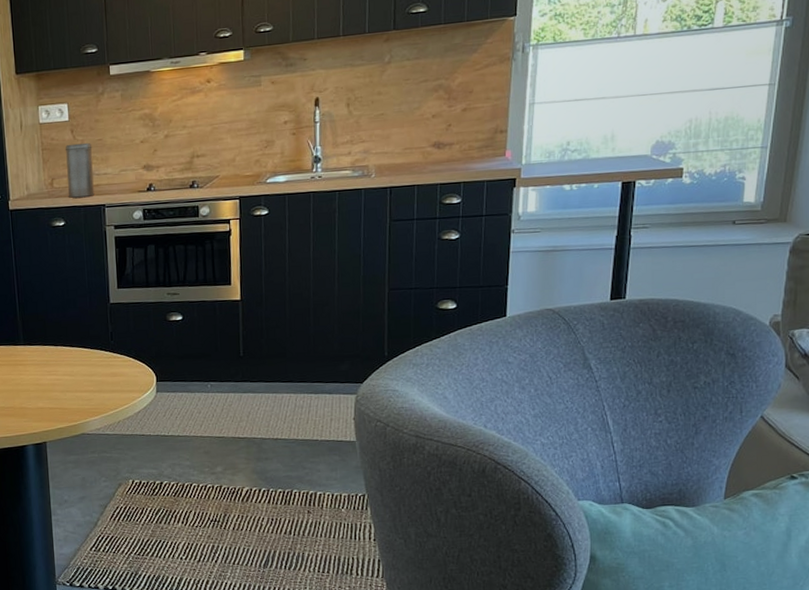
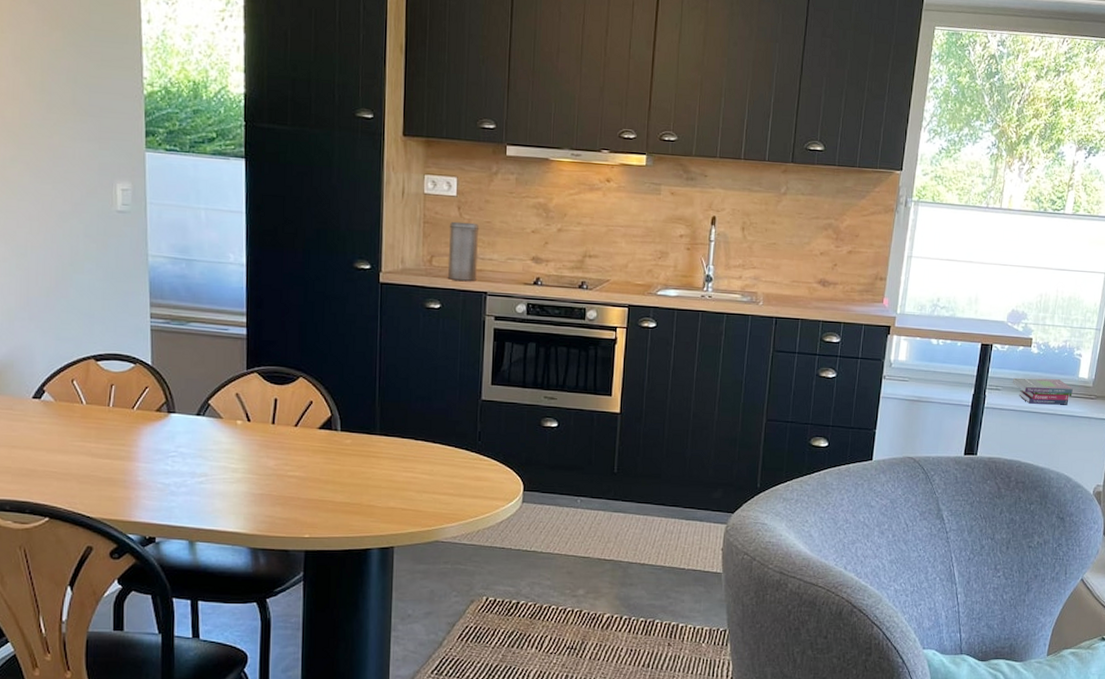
books: none [662,207,737,239] -> present [1012,377,1073,405]

